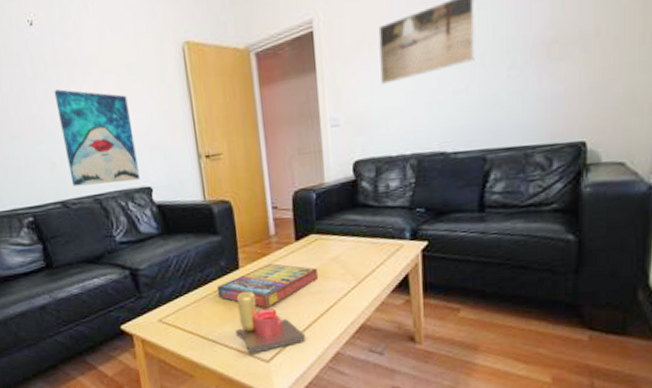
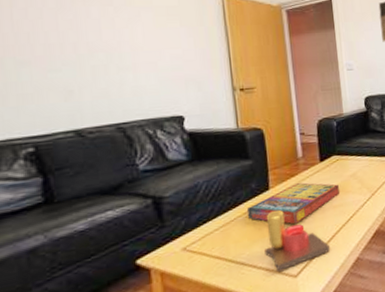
wall art: present [54,89,140,187] -> none [80,21,171,115]

